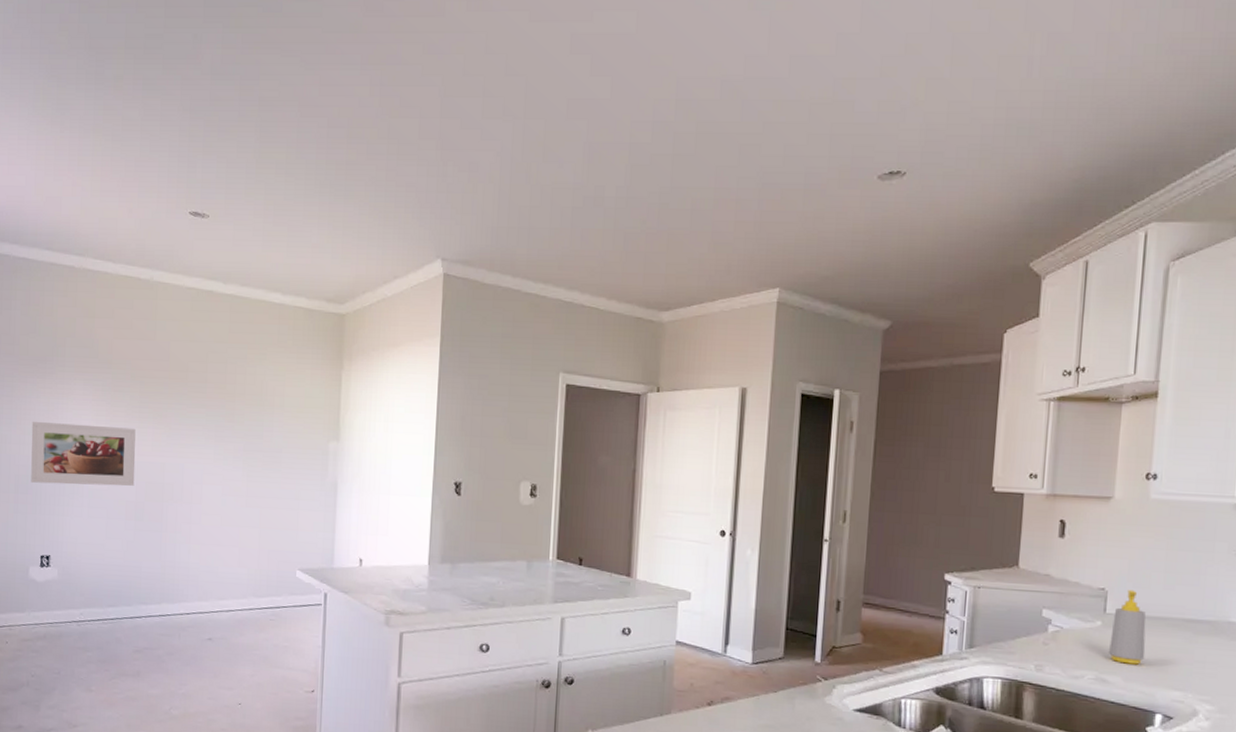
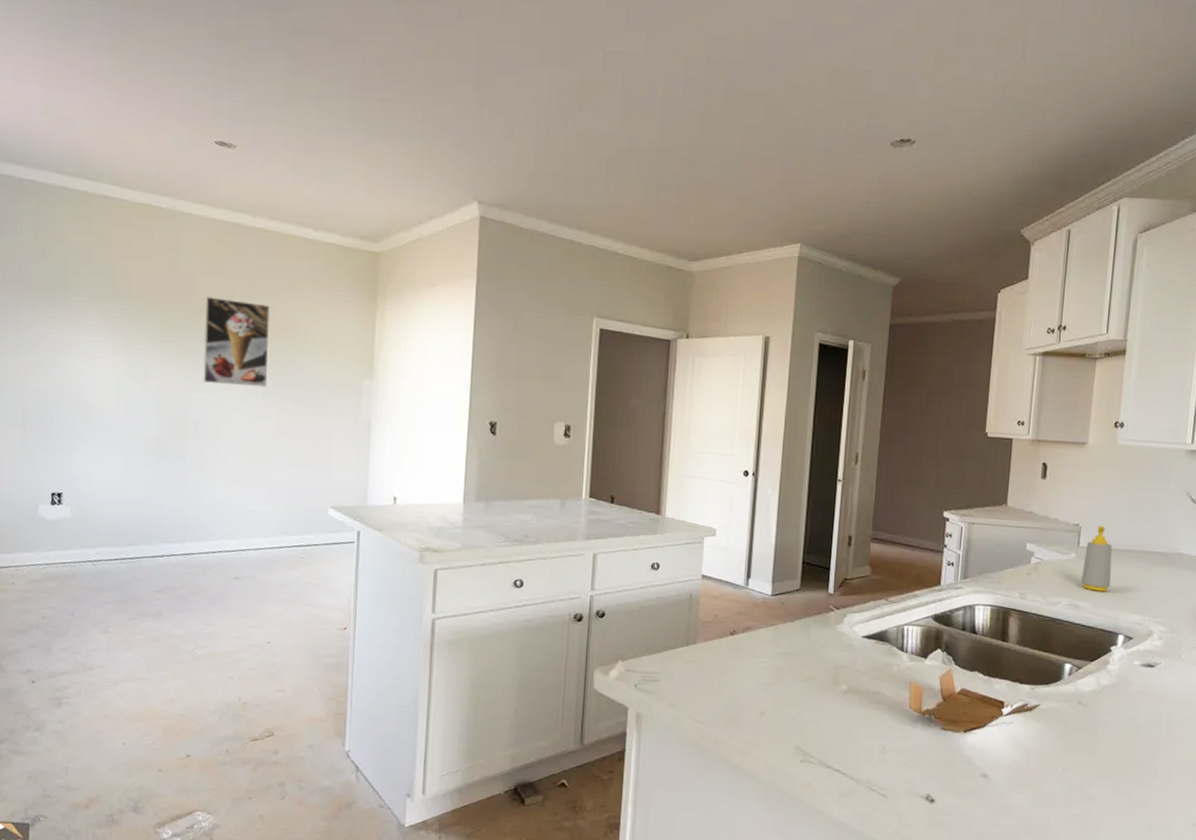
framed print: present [31,421,136,486] -> none [40,352,157,422]
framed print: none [178,363,240,451] -> present [203,297,270,388]

